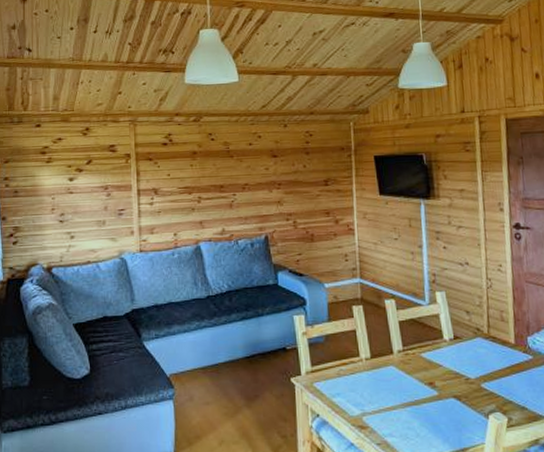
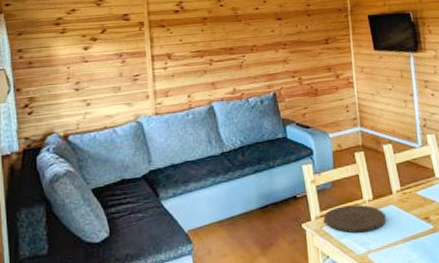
plate: none [314,362,385,393] -> present [323,204,387,233]

